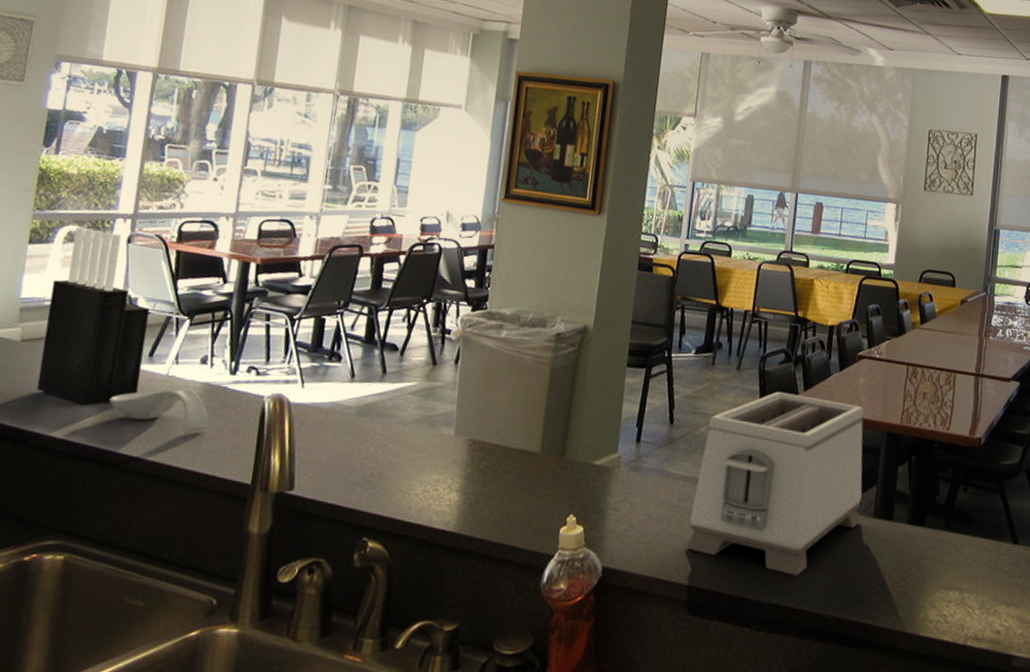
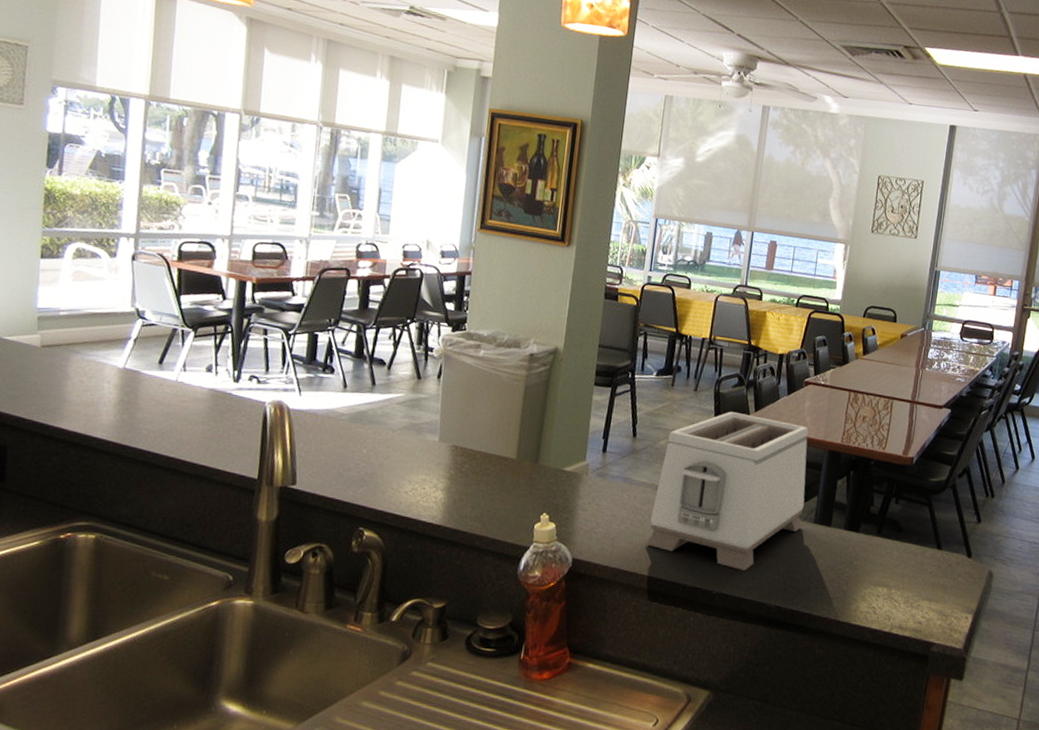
knife block: present [37,226,150,405] -> none [59,243,157,406]
spoon rest: present [109,387,209,433] -> none [125,392,217,433]

